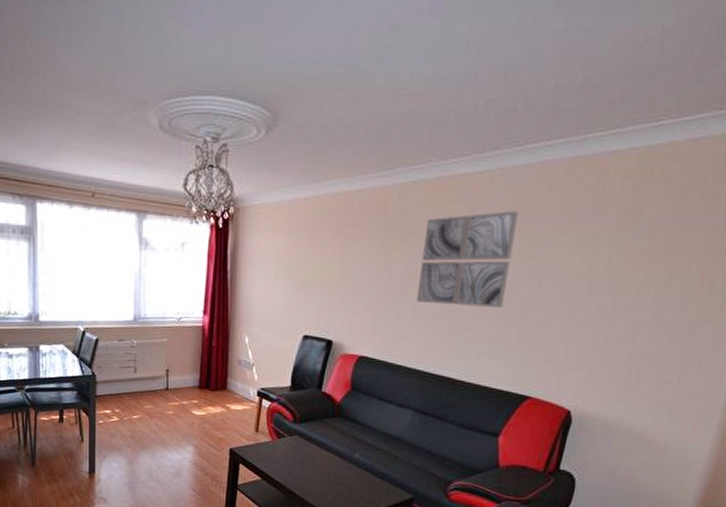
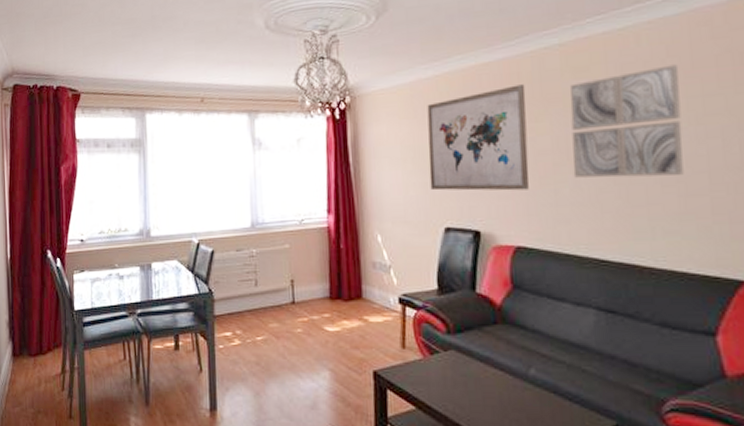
wall art: none [295,214,390,309] -> present [427,84,529,191]

